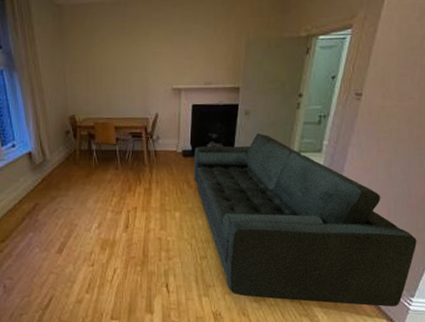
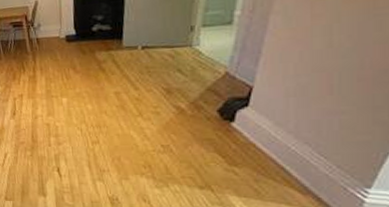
sofa: present [193,133,417,307] -> none [78,10,374,199]

